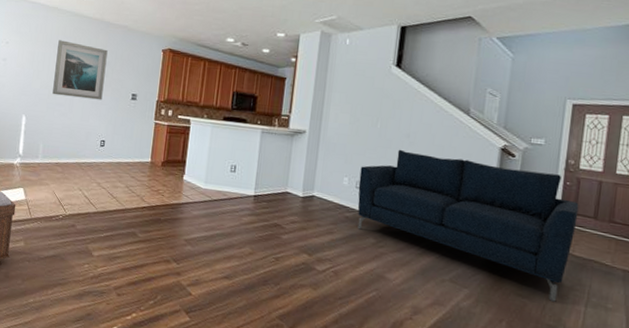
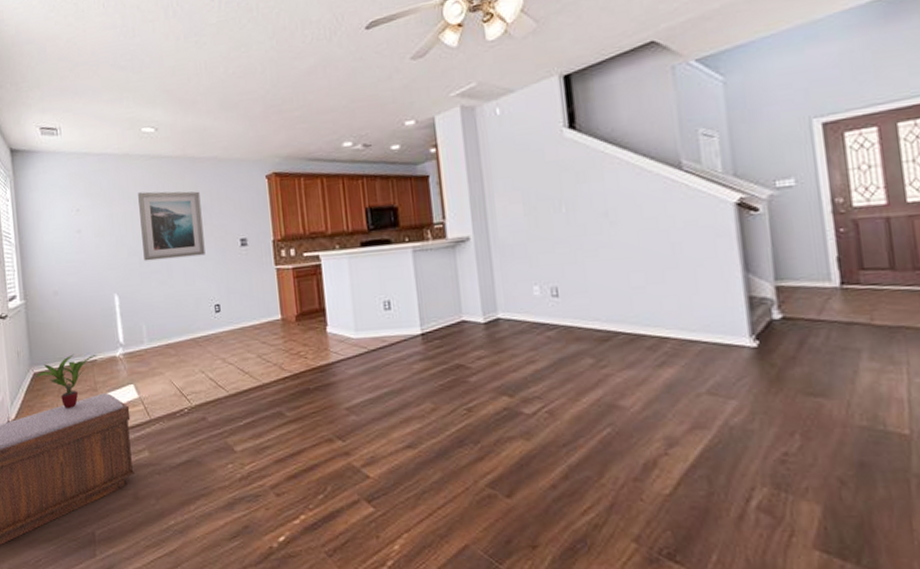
sofa: present [357,149,579,302] -> none [552,221,869,394]

